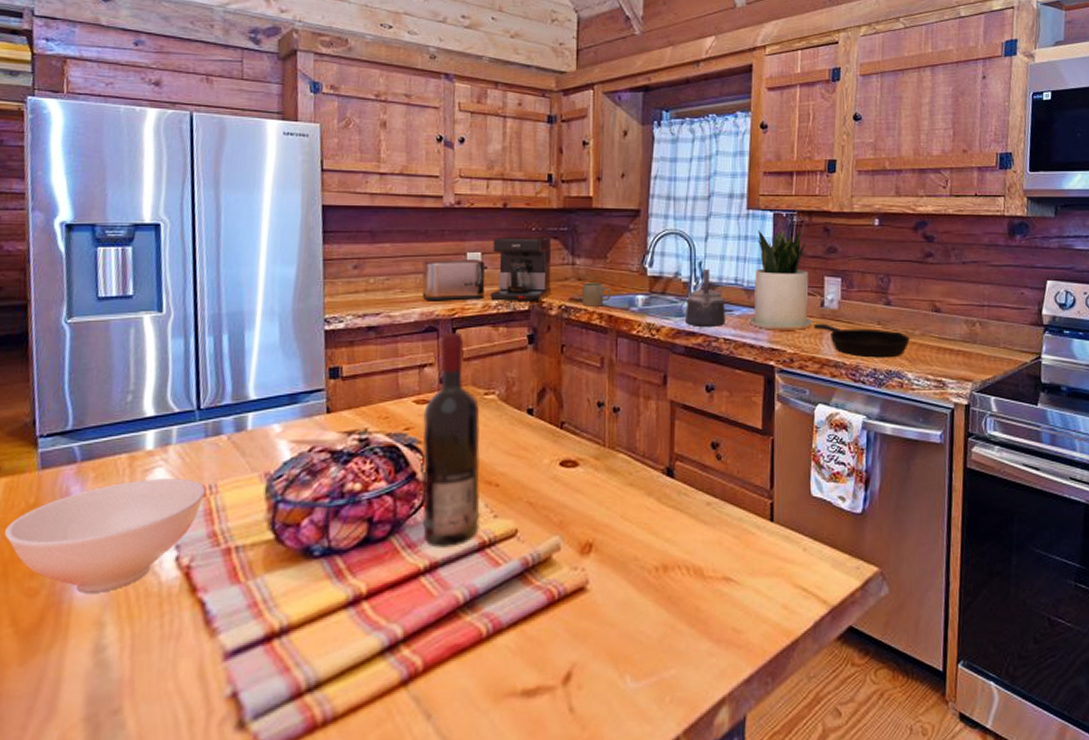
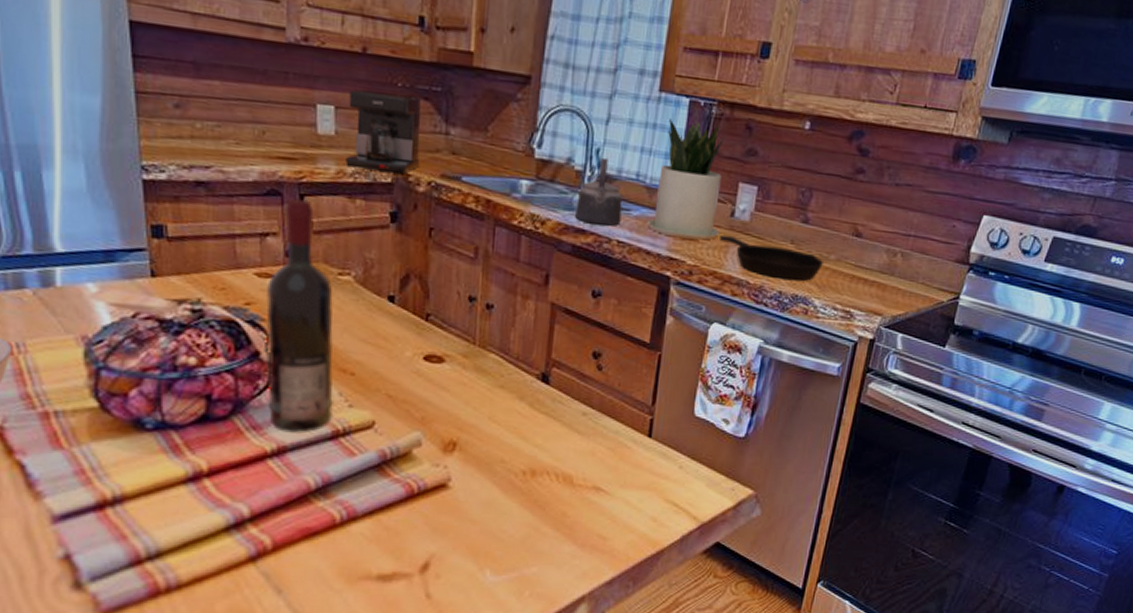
toaster: present [421,260,487,303] -> none [261,107,342,164]
mug: present [581,282,611,307] -> none [455,157,491,189]

